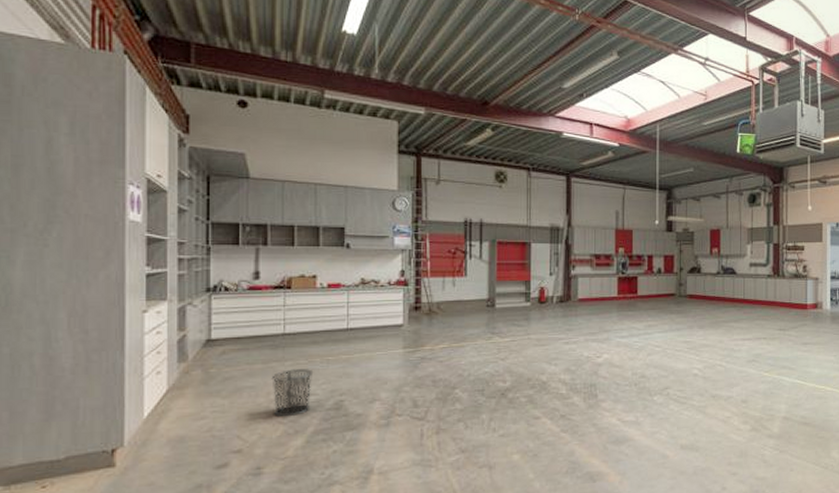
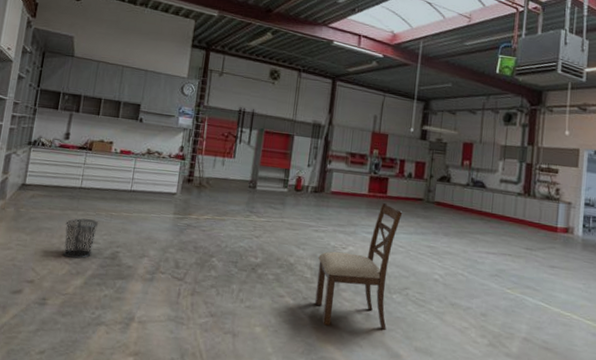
chair: none [572,303,656,440] -> present [314,202,403,330]

